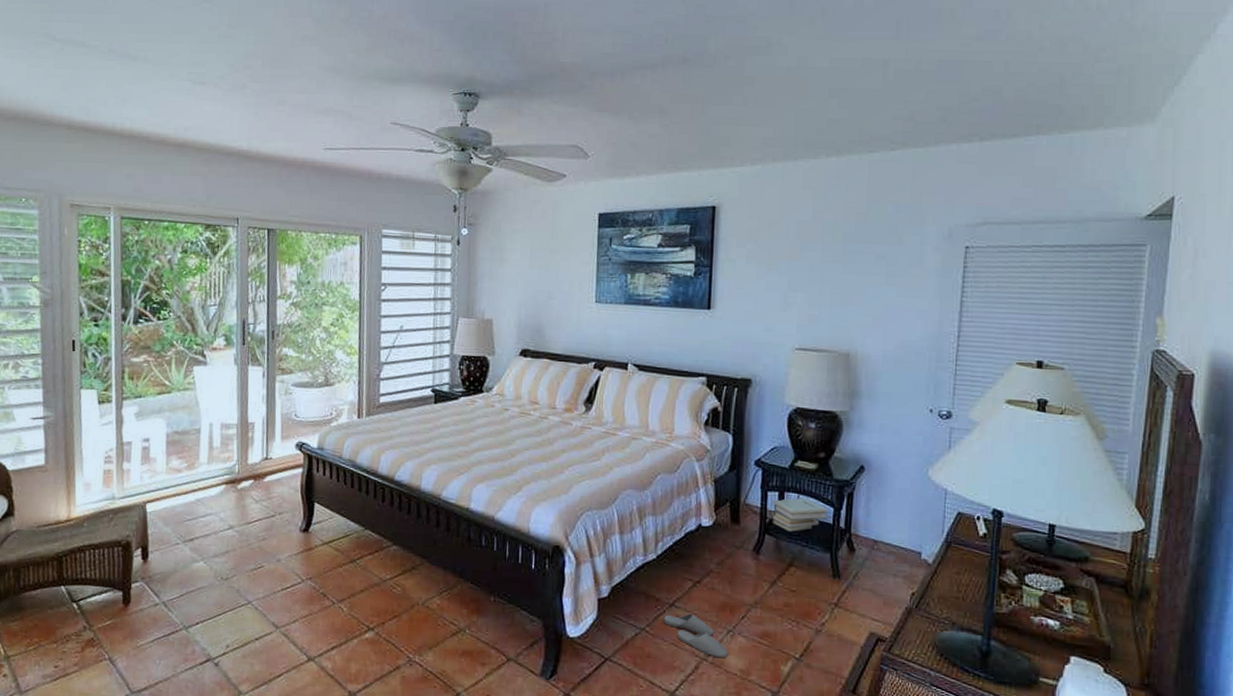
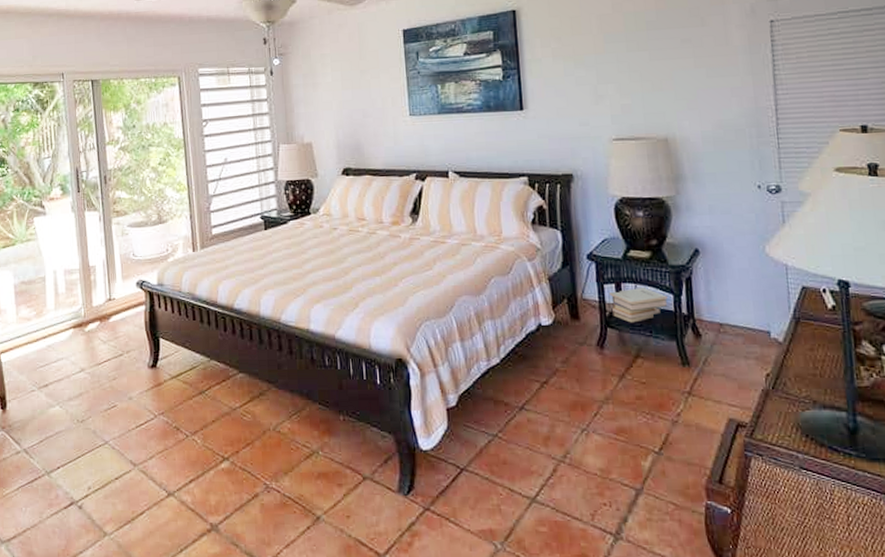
slippers: present [664,613,729,659] -> none [515,415,586,459]

